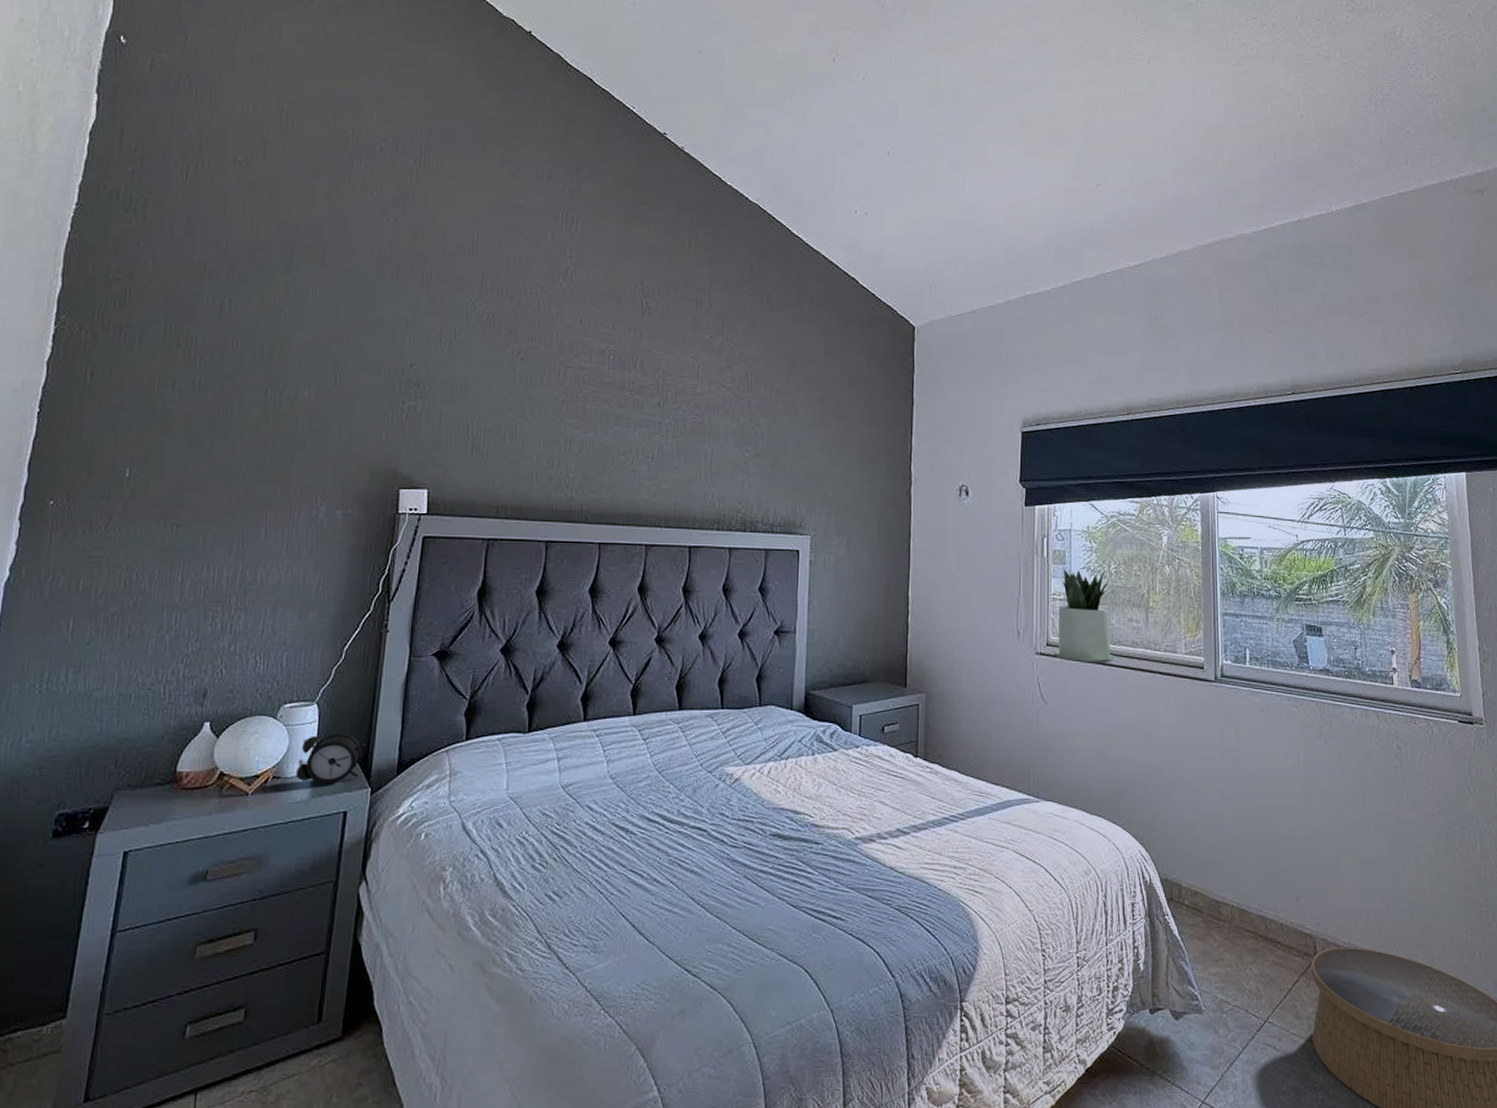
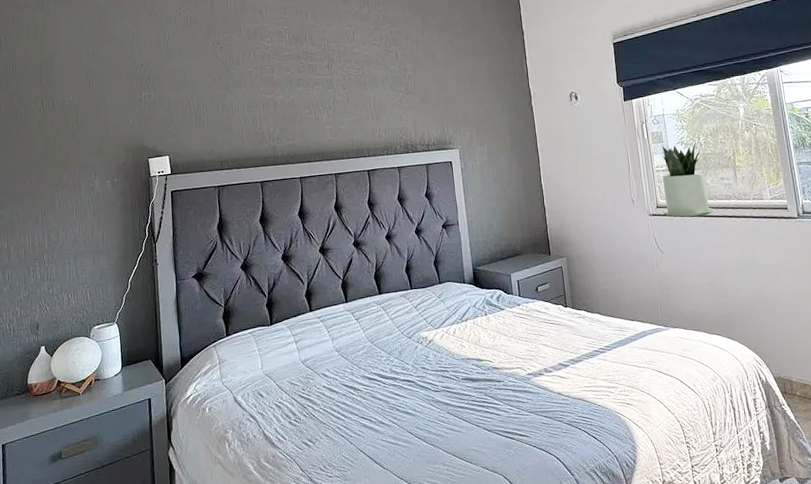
alarm clock: present [294,733,365,785] -> none [110,342,155,381]

